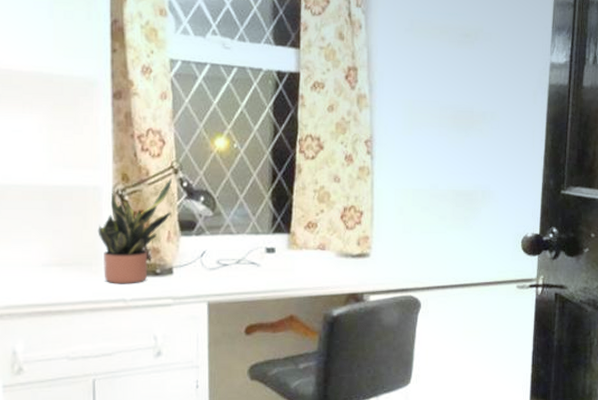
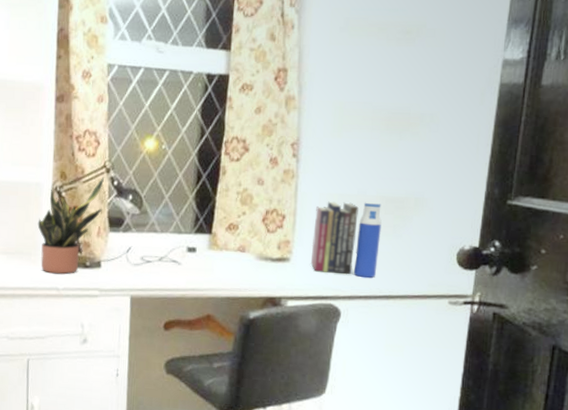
books: none [389,196,432,267] -> present [310,201,359,275]
water bottle: none [430,196,453,268] -> present [353,202,382,278]

